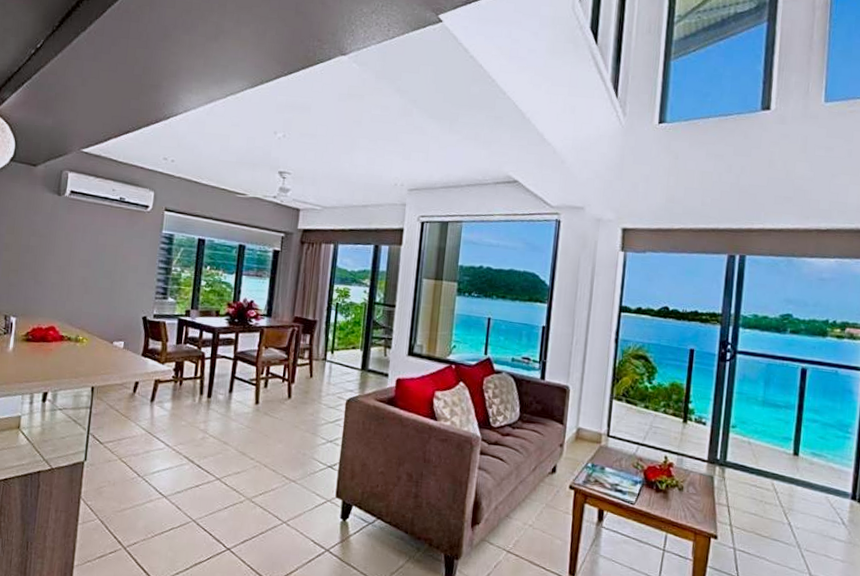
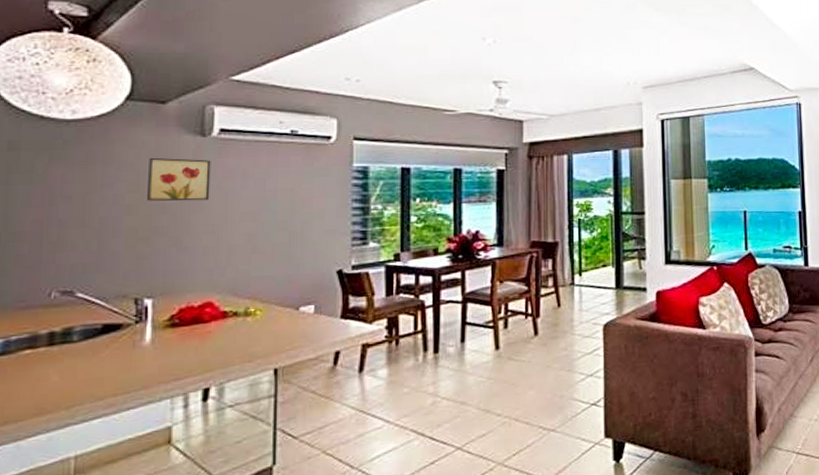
wall art: none [17,208,63,247] -> present [146,157,211,201]

